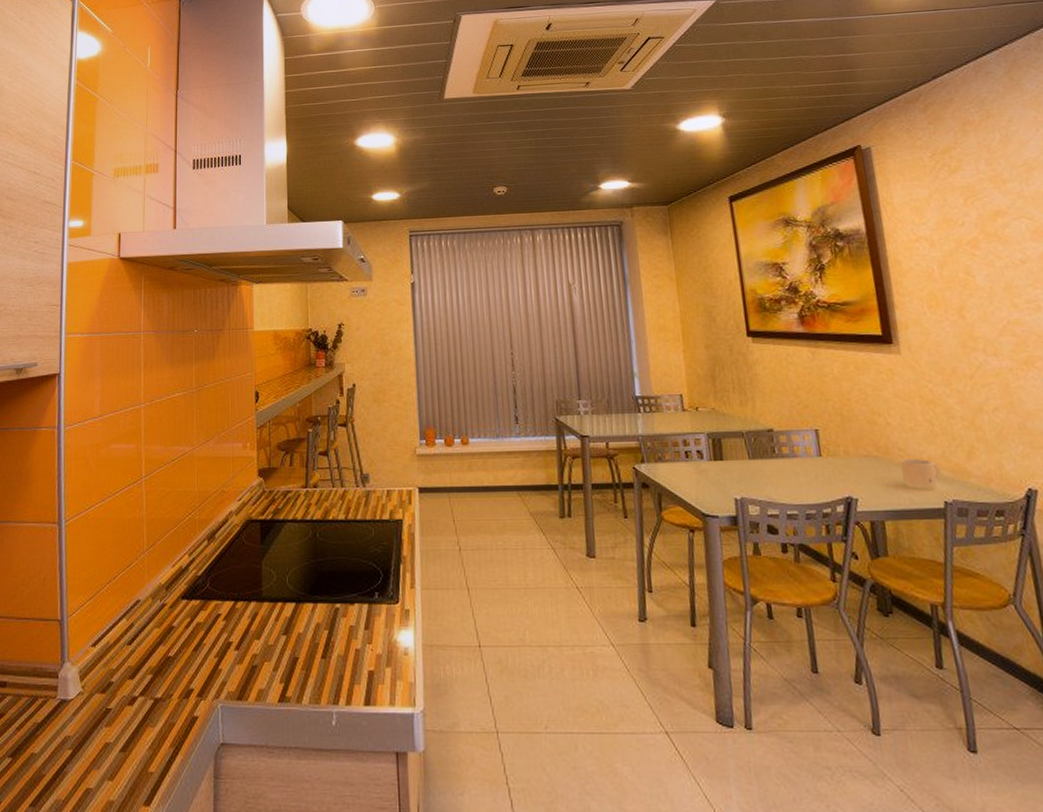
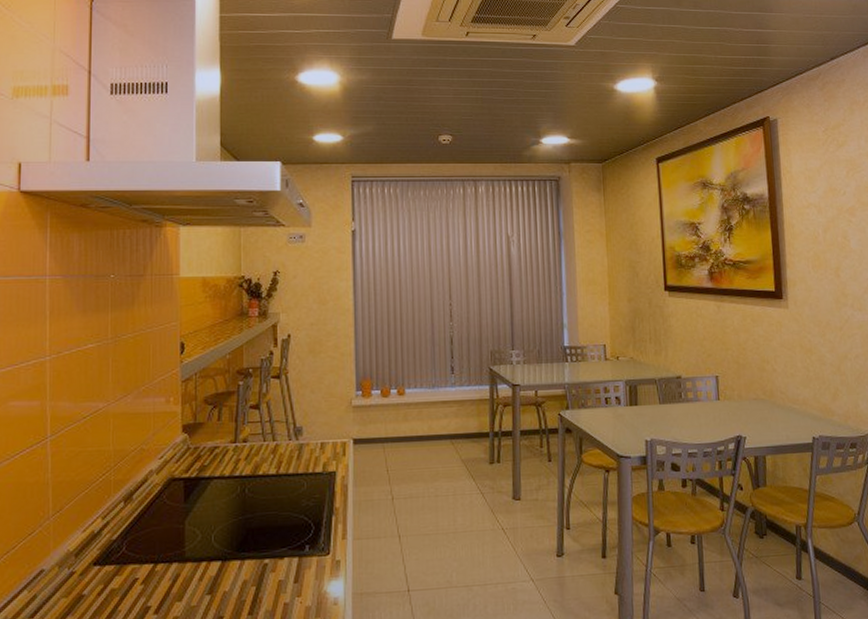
mug: present [899,458,942,491] -> none [780,400,812,428]

